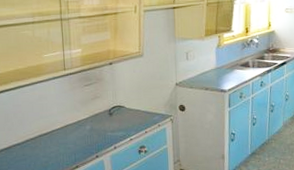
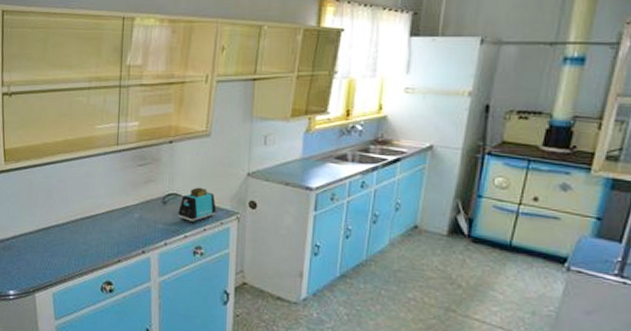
toaster: none [123,98,154,129] -> present [178,187,217,224]

